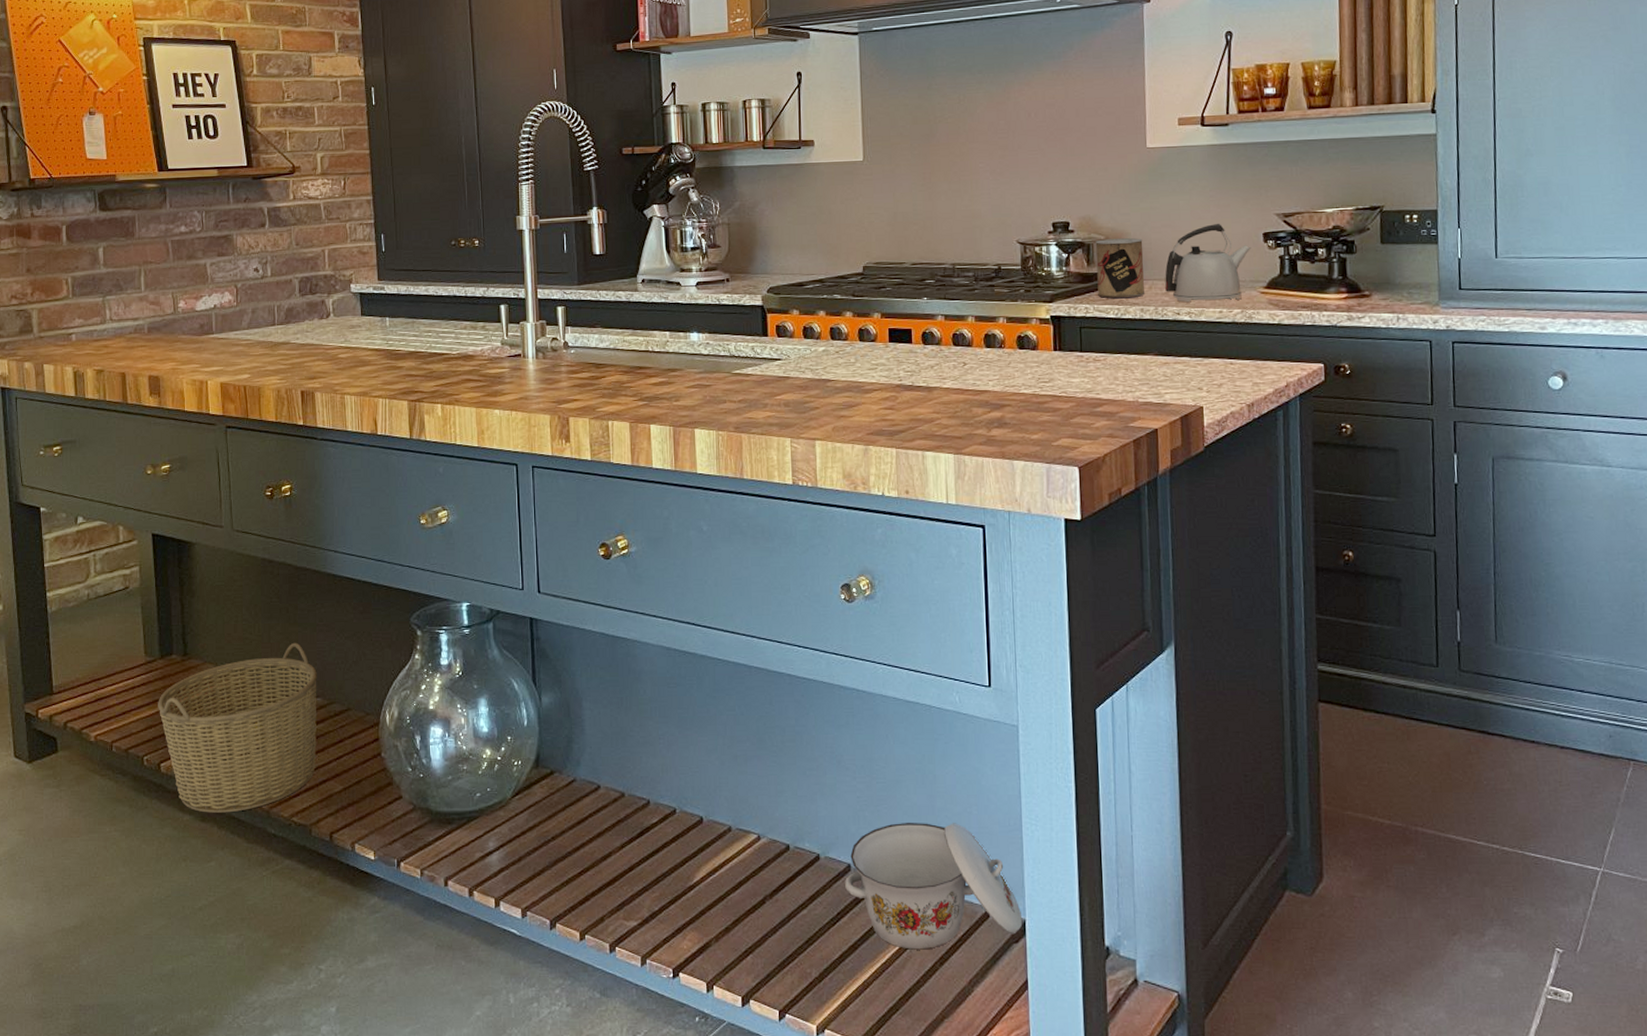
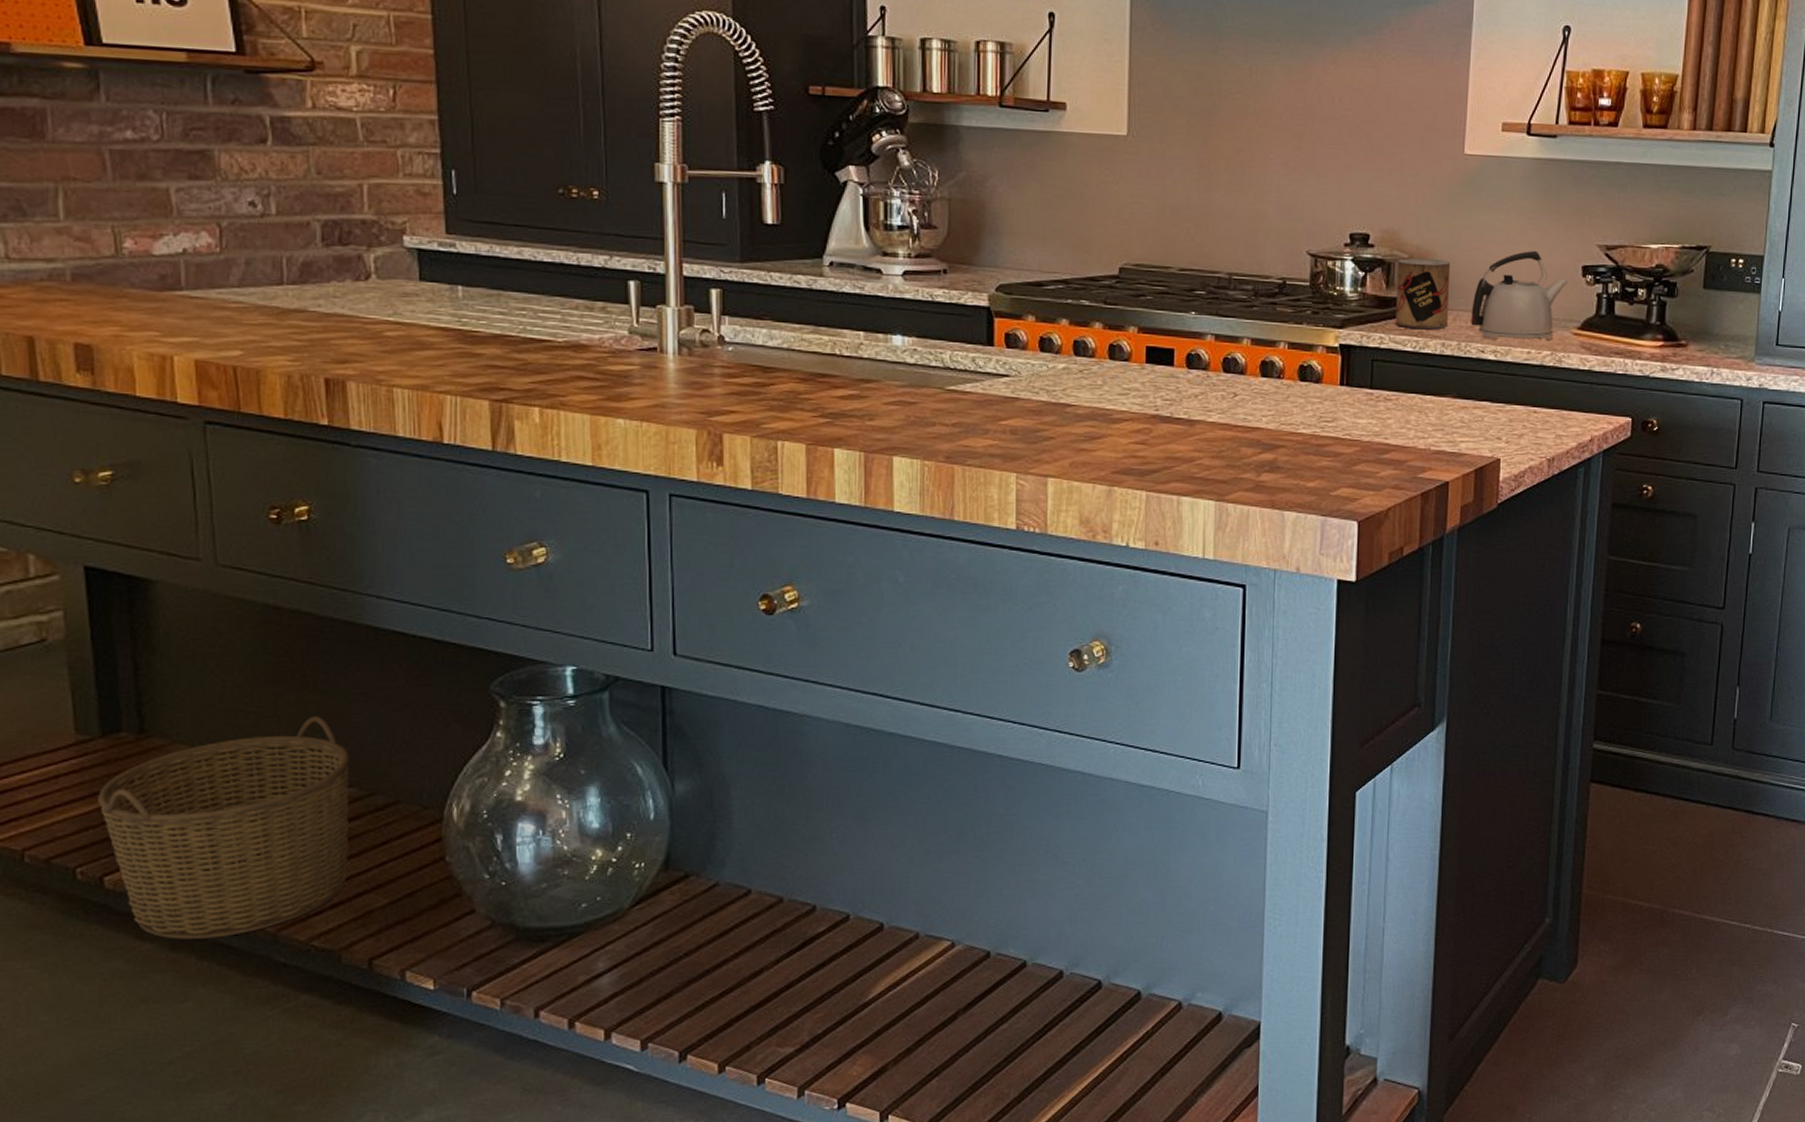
cooking pot: present [845,822,1022,950] -> none [1055,920,1256,1062]

